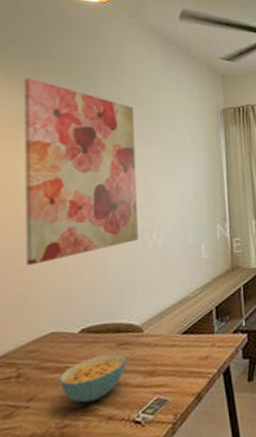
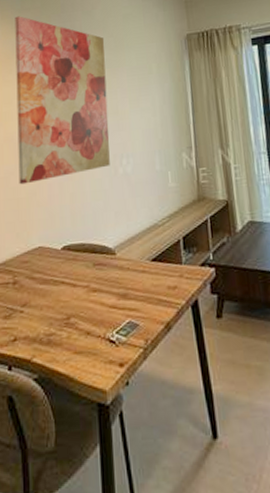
cereal bowl: present [58,353,127,403] -> none [45,272,102,316]

